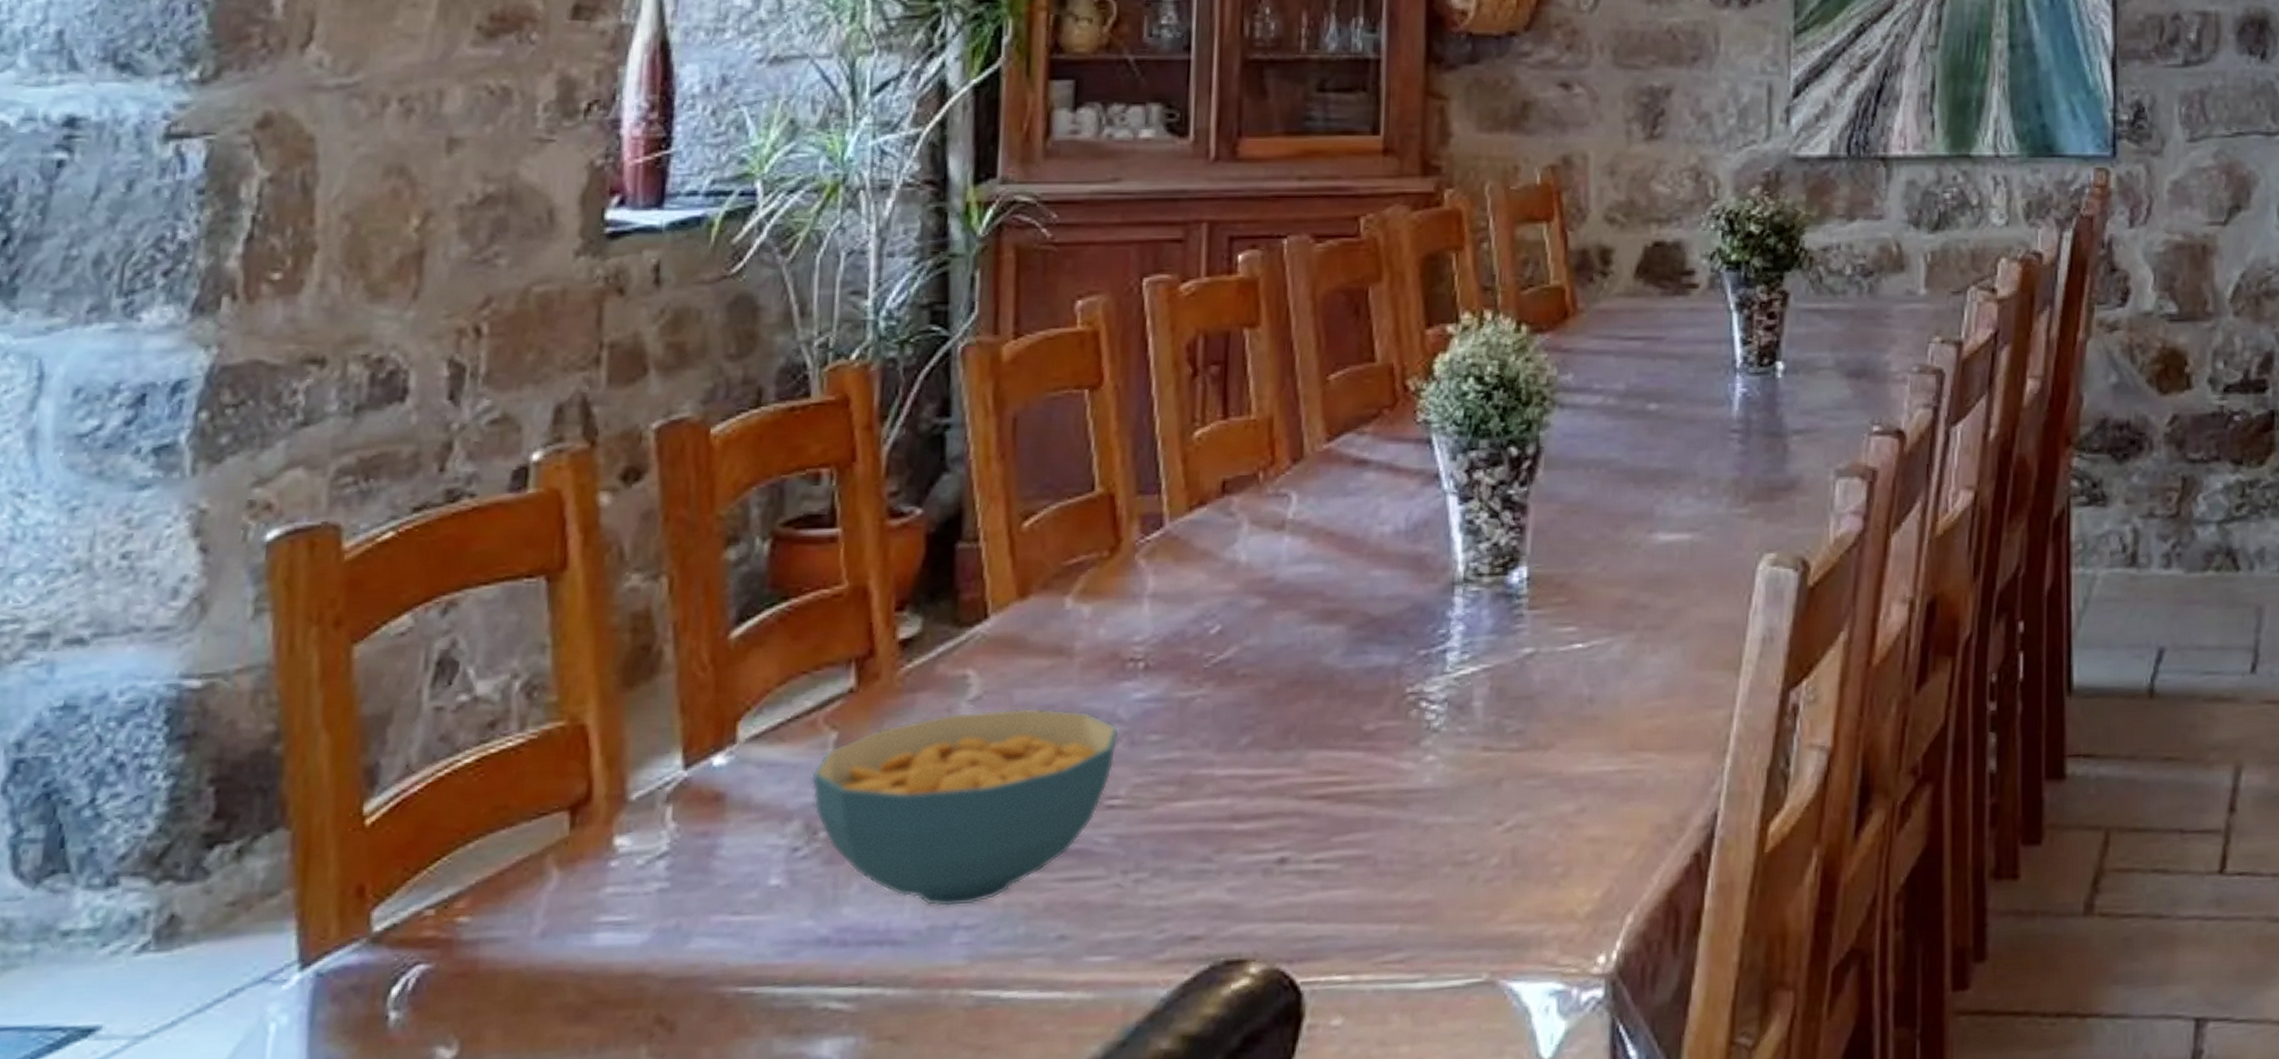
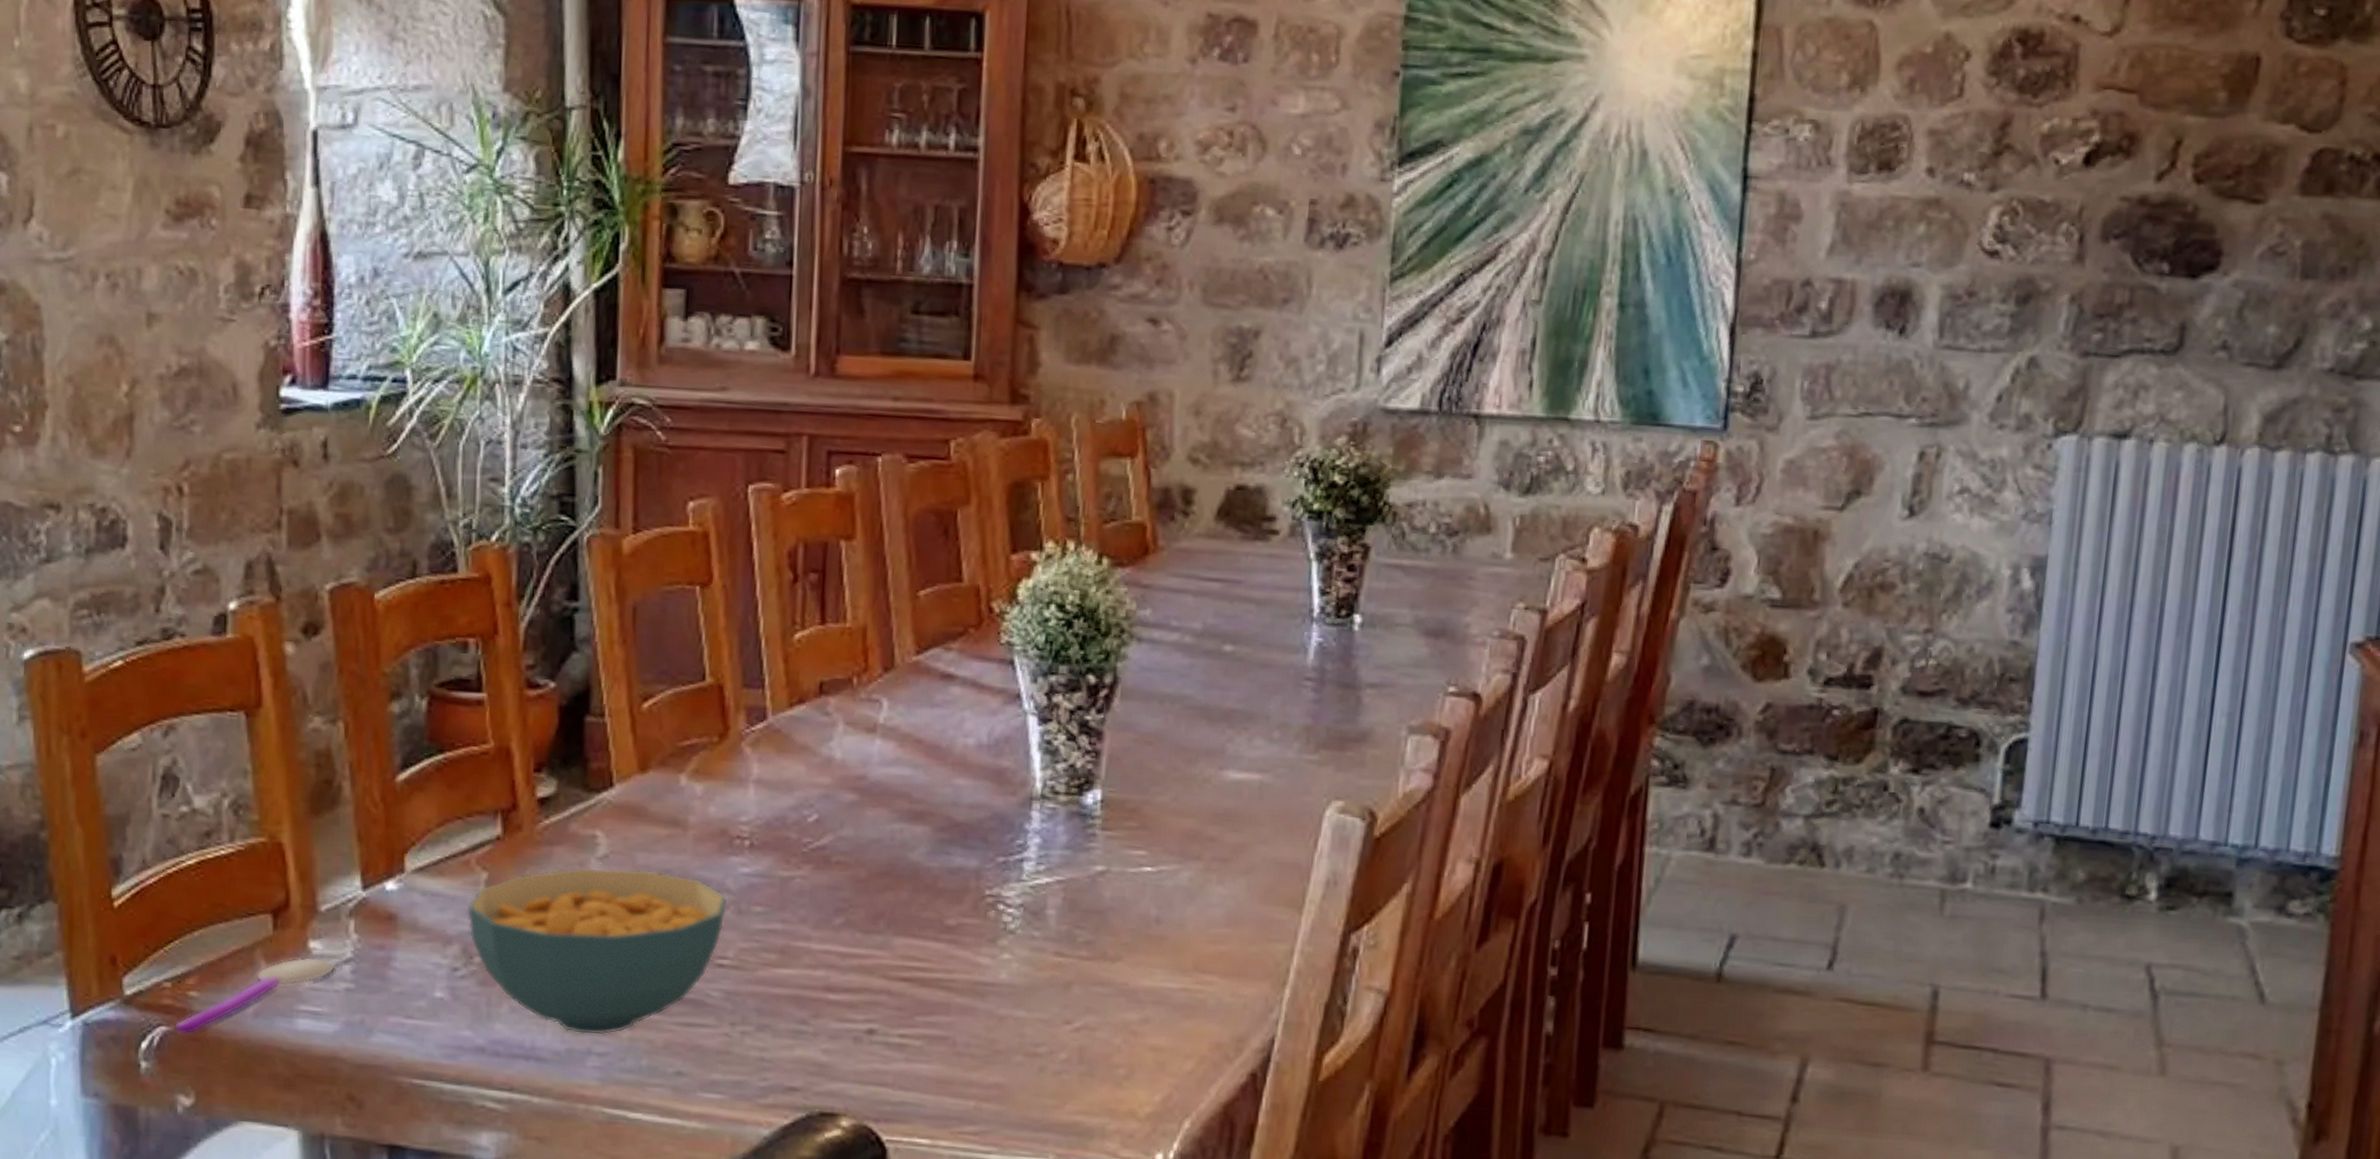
spoon: none [436,856,647,971] -> present [174,957,335,1035]

